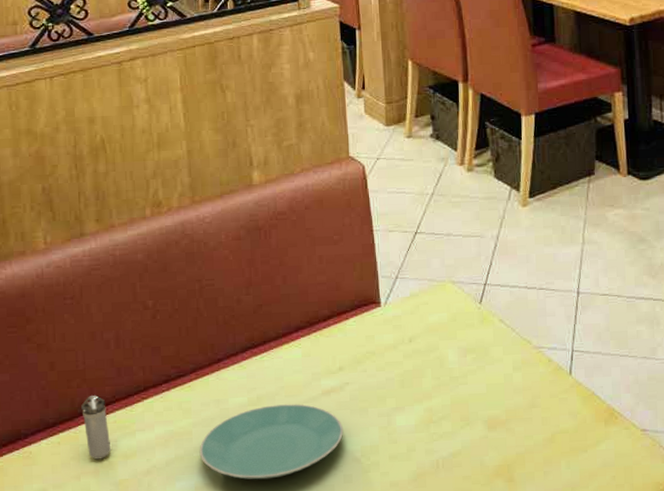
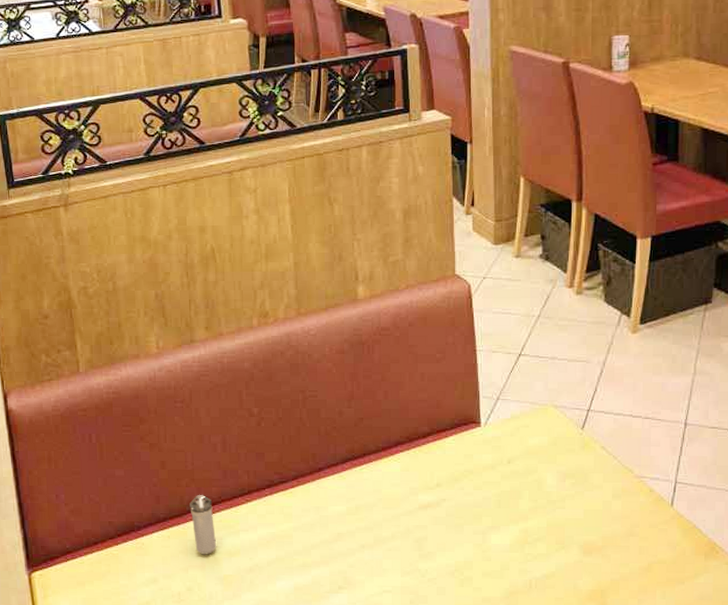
plate: present [199,404,344,480] -> none [299,516,439,585]

